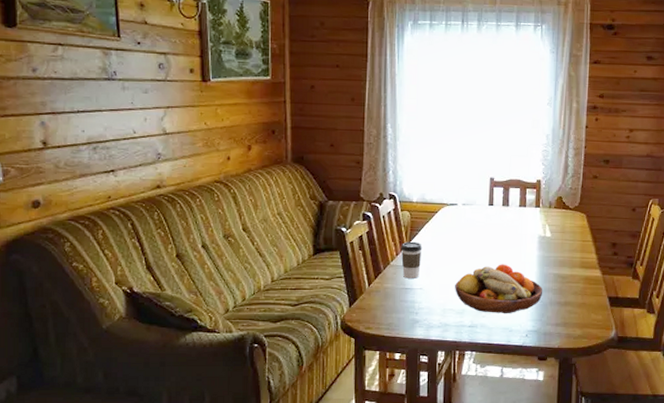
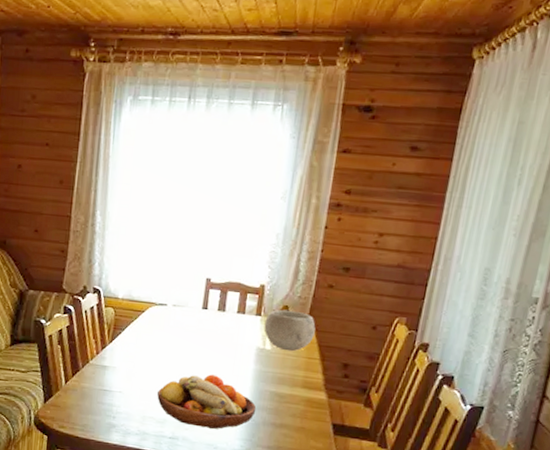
coffee cup: present [400,241,423,279] -> none [101,340,125,381]
bowl: none [543,200,586,237] -> present [264,309,316,352]

